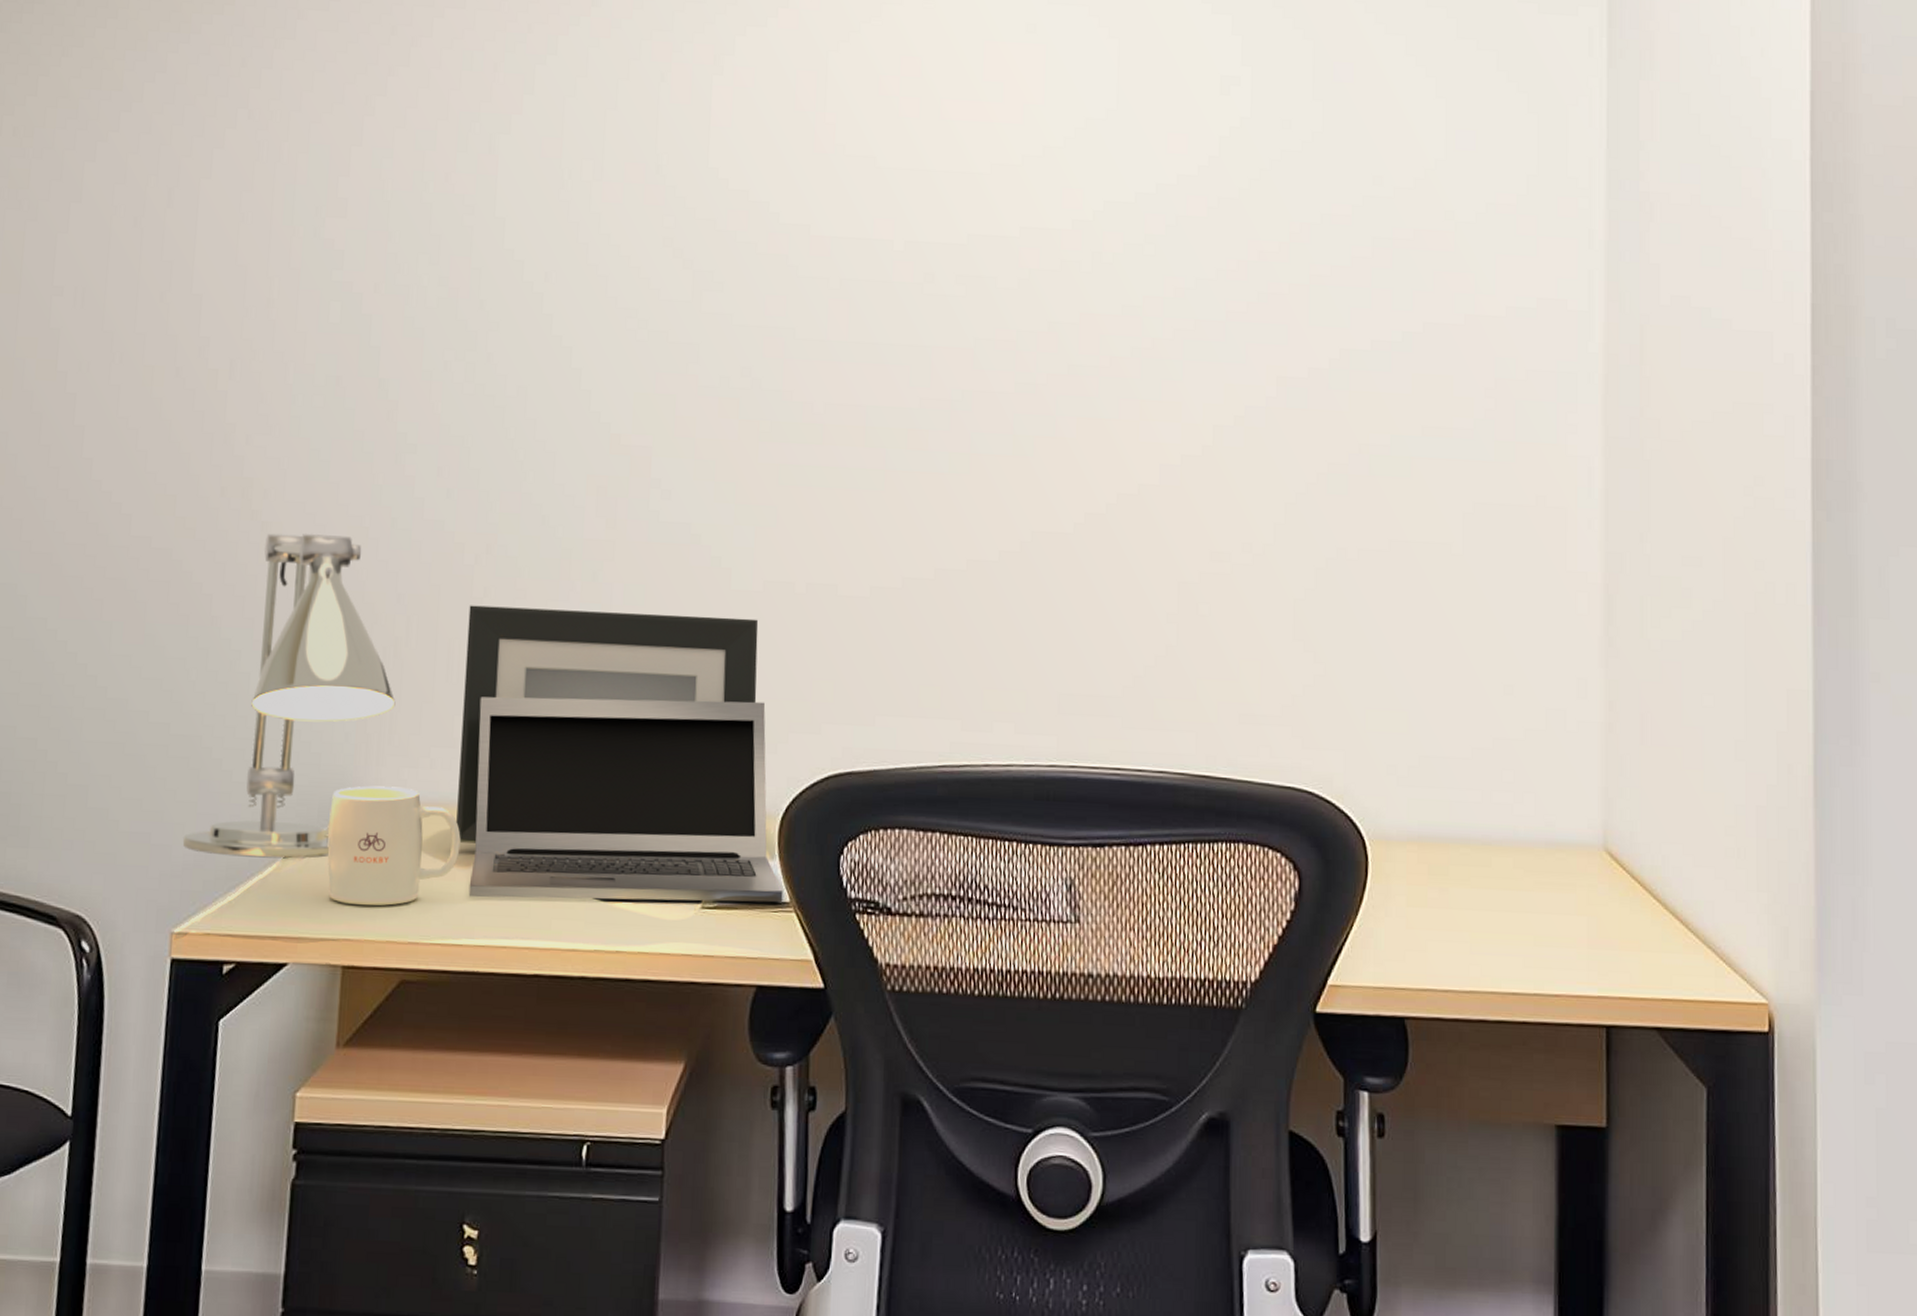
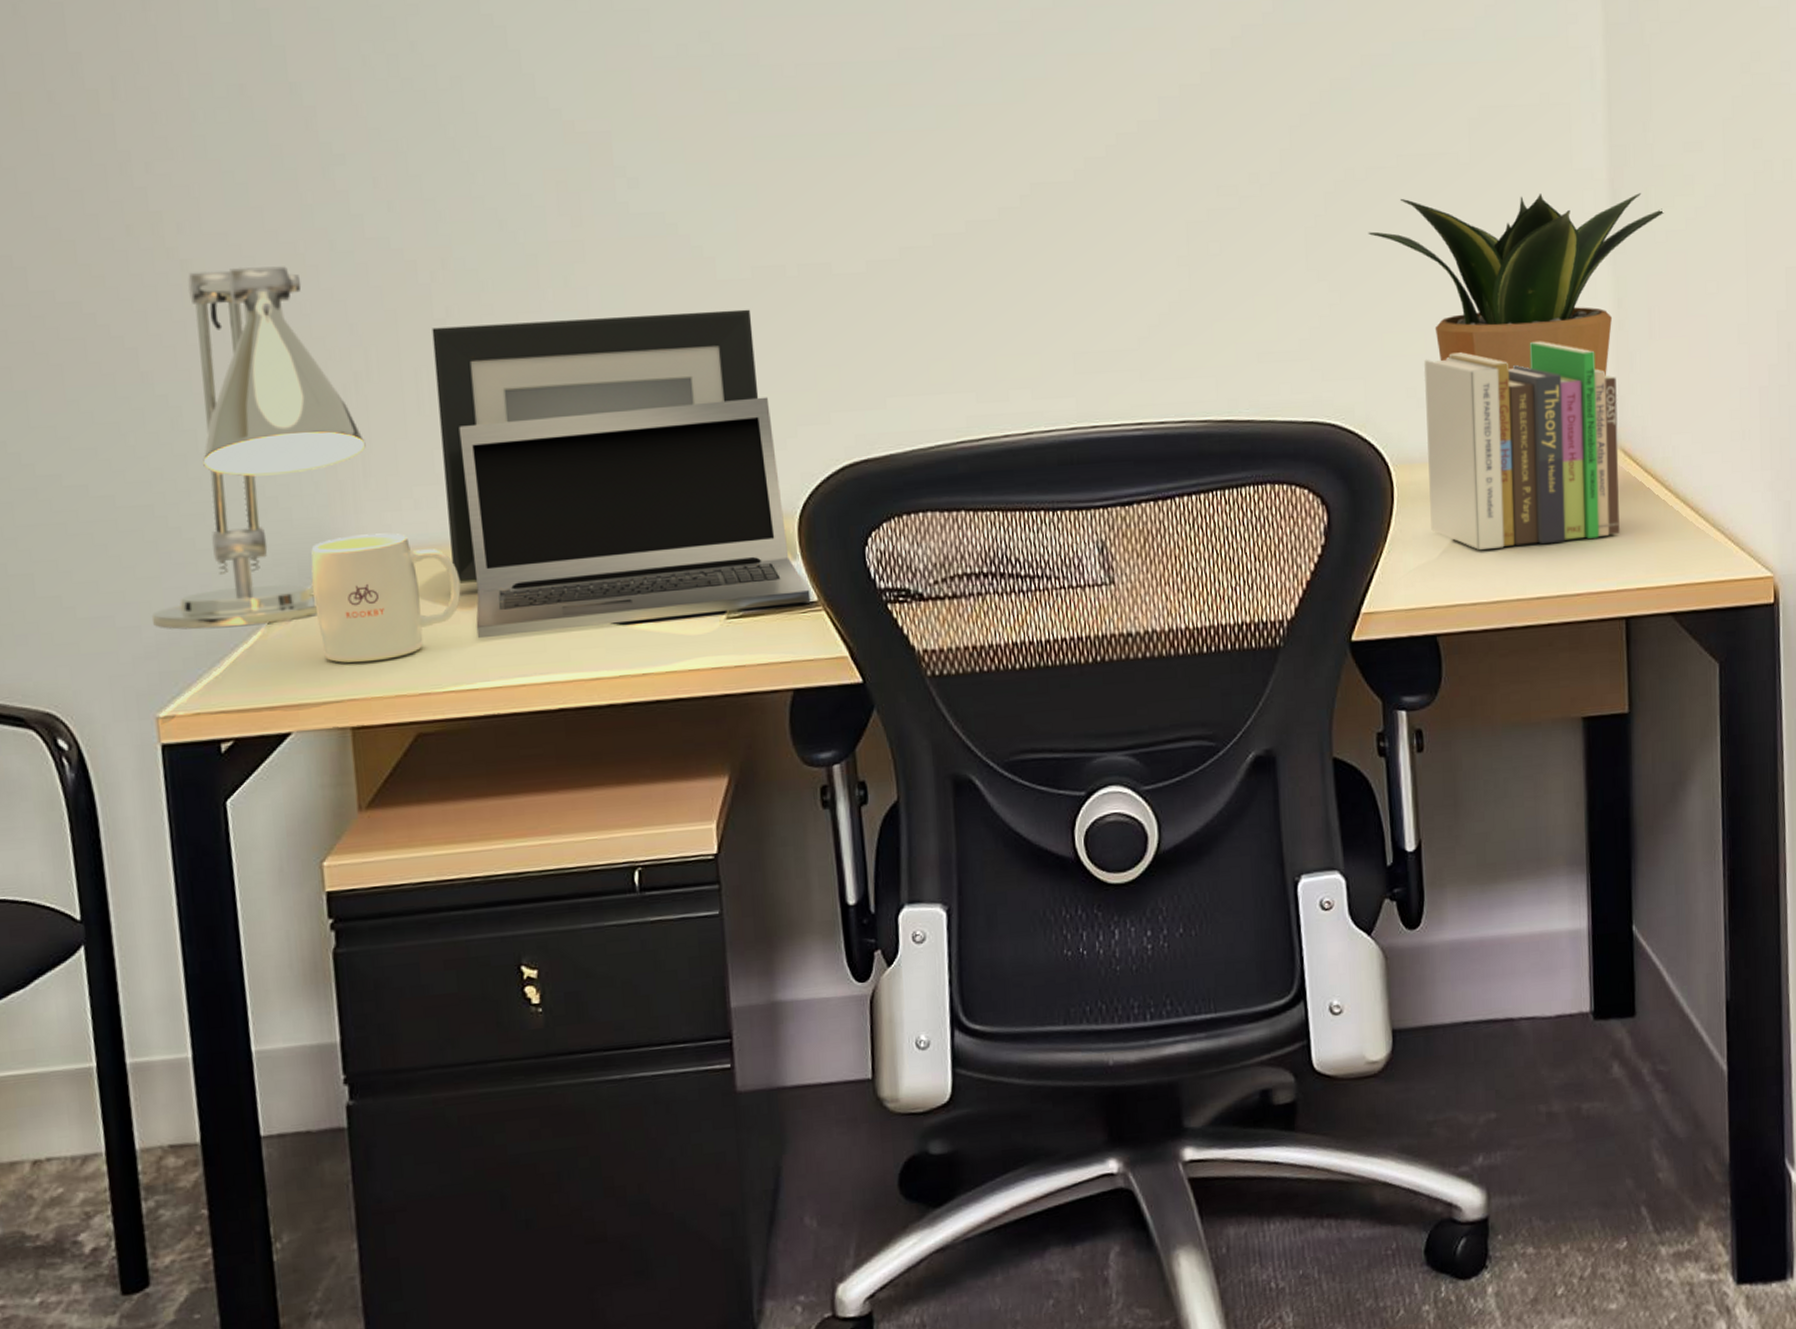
potted plant: none [1357,582,1659,777] -> present [1368,193,1664,376]
books: none [1404,733,1604,939] -> present [1424,341,1620,550]

